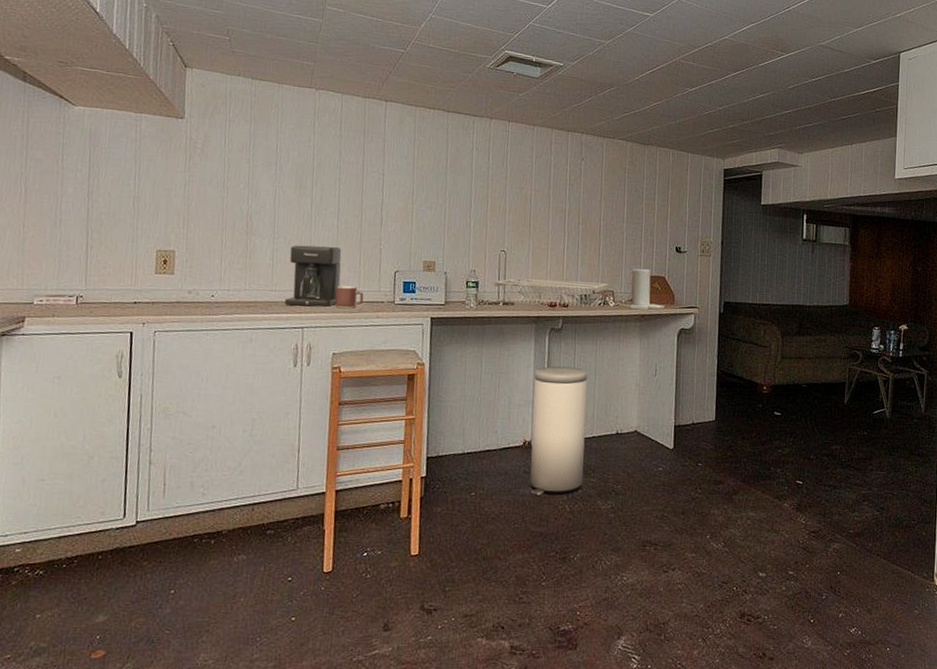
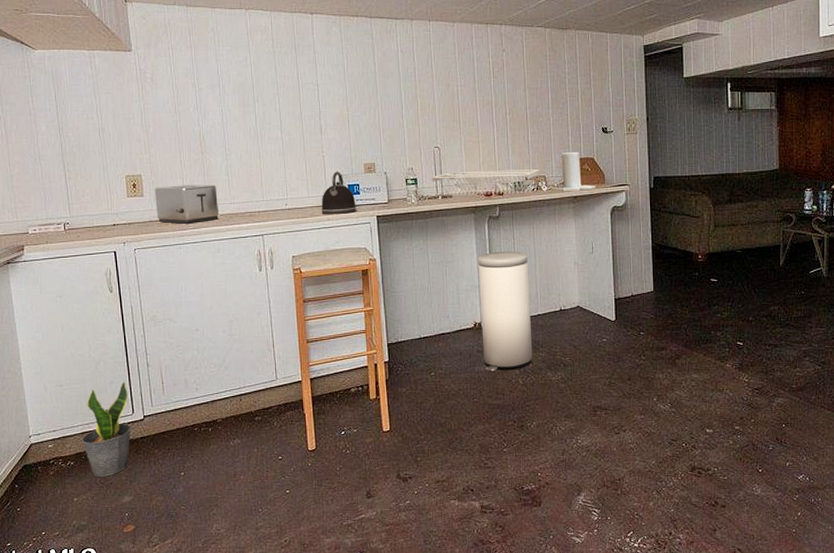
potted plant: none [56,479,122,590] -> present [81,380,132,477]
toaster: none [186,265,258,309] -> present [154,184,219,224]
coffee maker: present [284,245,342,308] -> none [242,157,291,216]
mug: present [334,286,364,309] -> none [288,193,314,215]
kettle: none [371,266,410,313] -> present [321,171,356,215]

